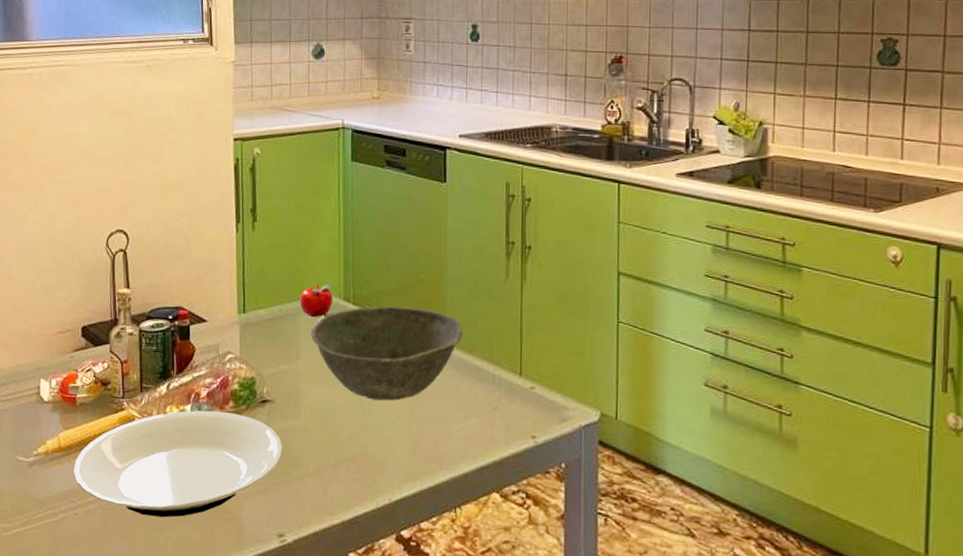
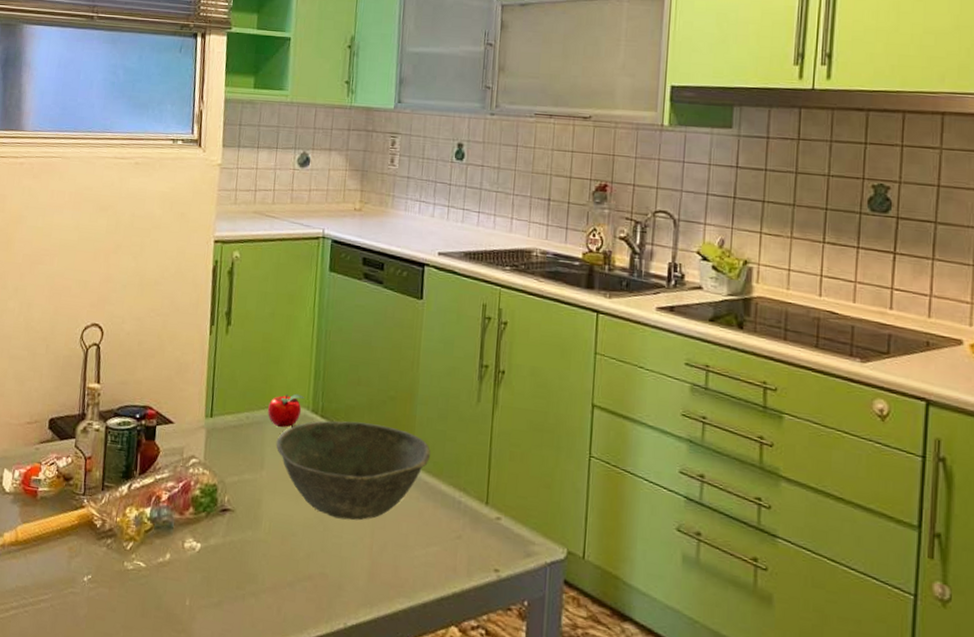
plate: present [74,410,282,518] -> none [28,513,239,624]

